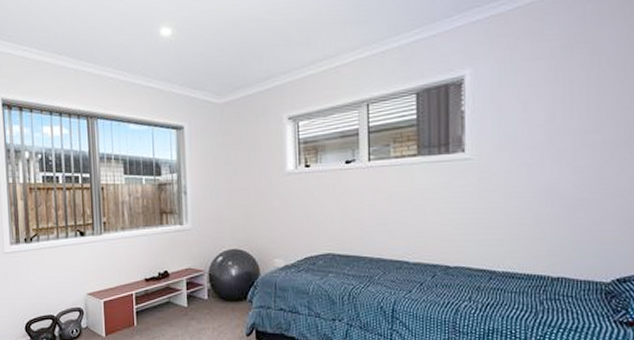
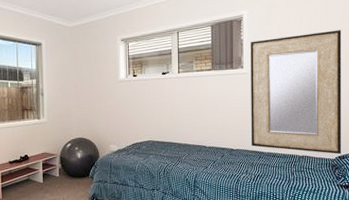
home mirror: none [475,90,623,277] -> present [250,30,342,155]

